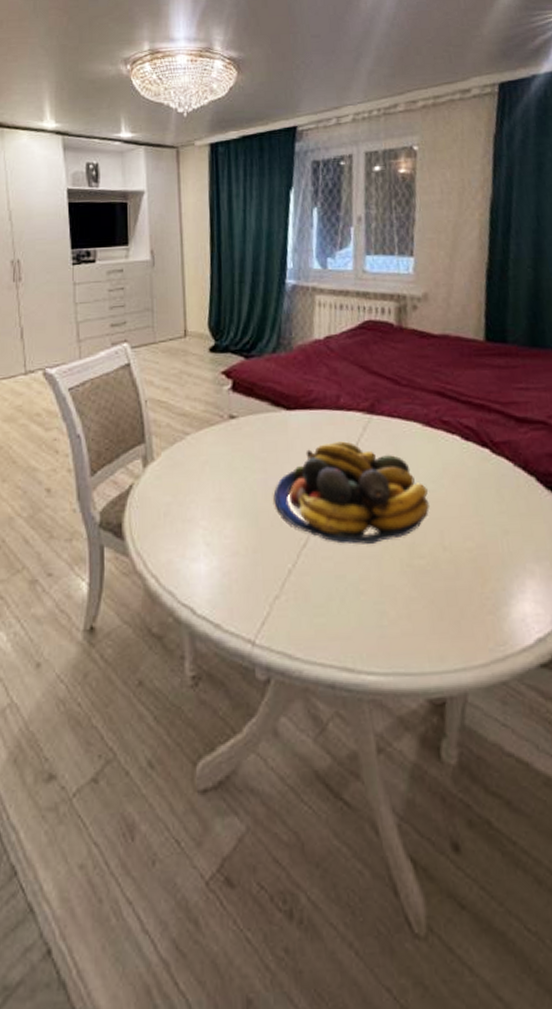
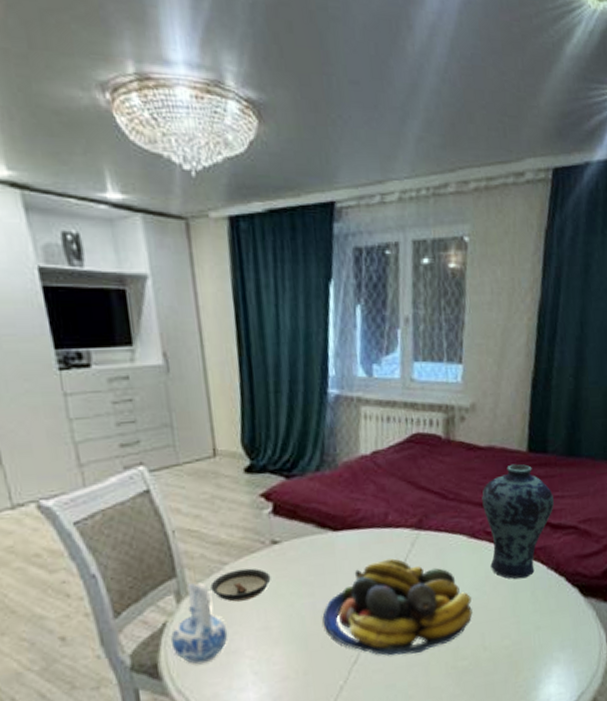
ceramic pitcher: none [135,449,185,529] -> present [170,582,228,665]
saucer: none [173,440,227,471] -> present [210,568,271,602]
vase: none [437,353,518,474] -> present [482,464,554,579]

